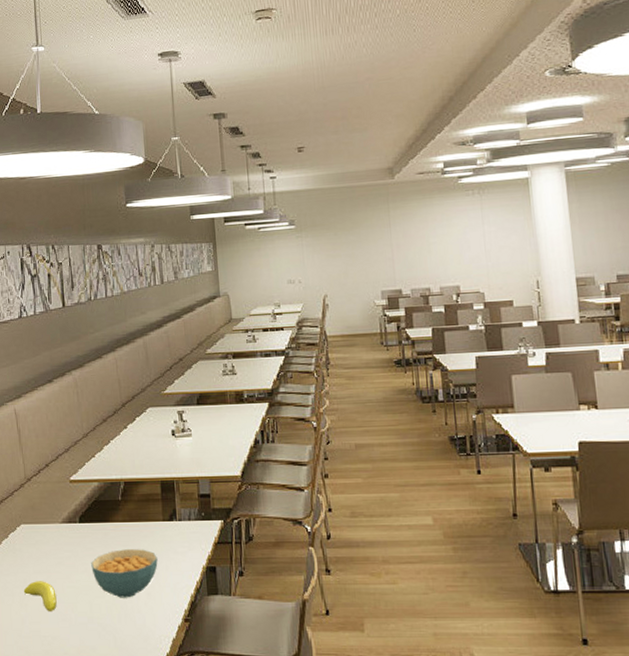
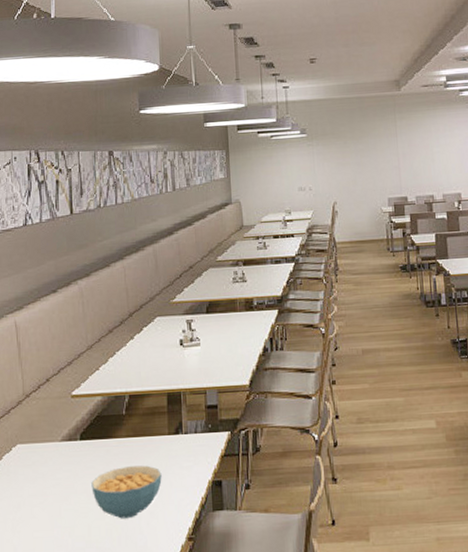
banana: present [23,581,57,611] -> none [17,504,53,538]

